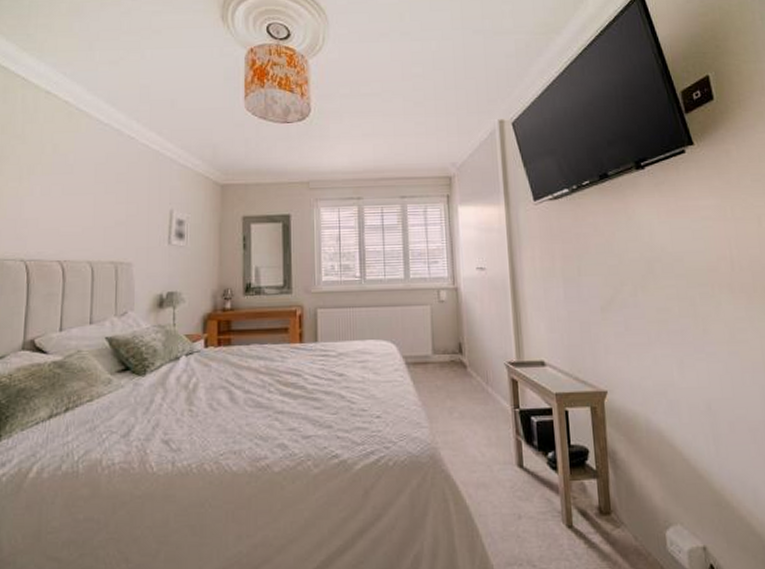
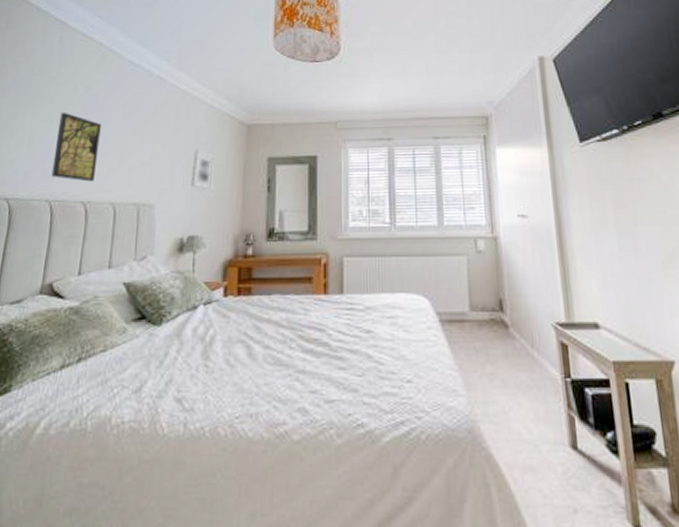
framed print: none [24,171,73,241] -> present [51,112,101,182]

